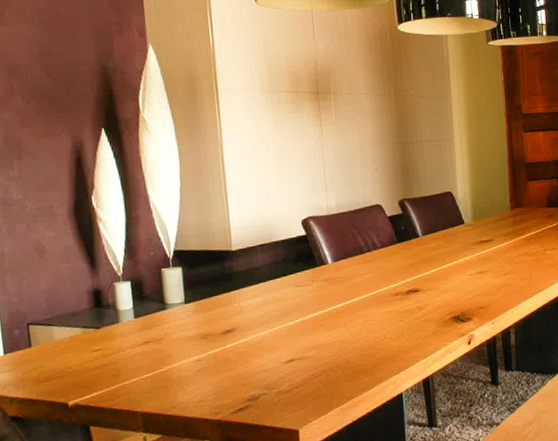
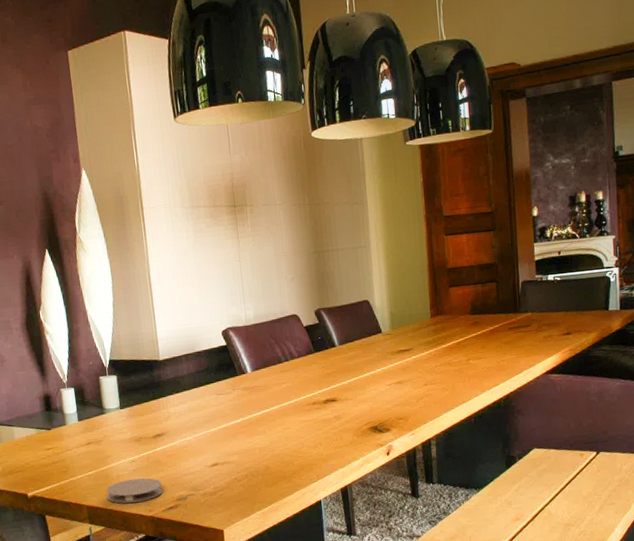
coaster: none [165,378,232,408] -> present [106,478,163,504]

